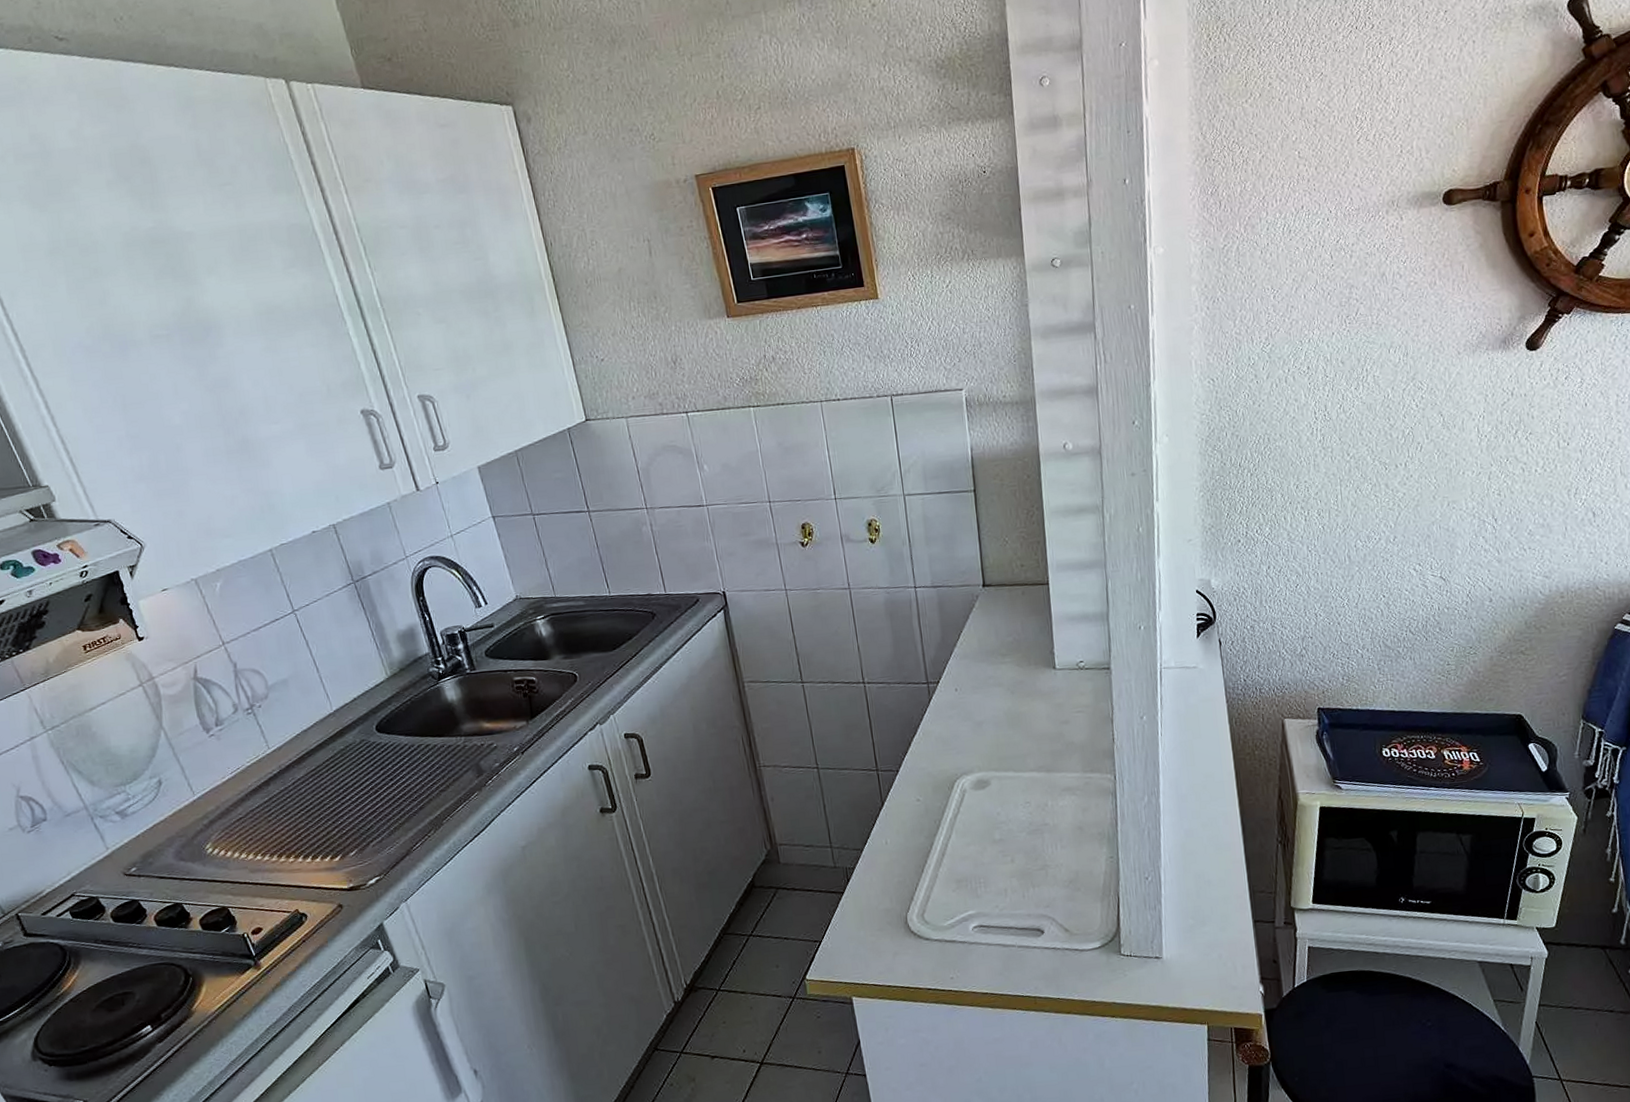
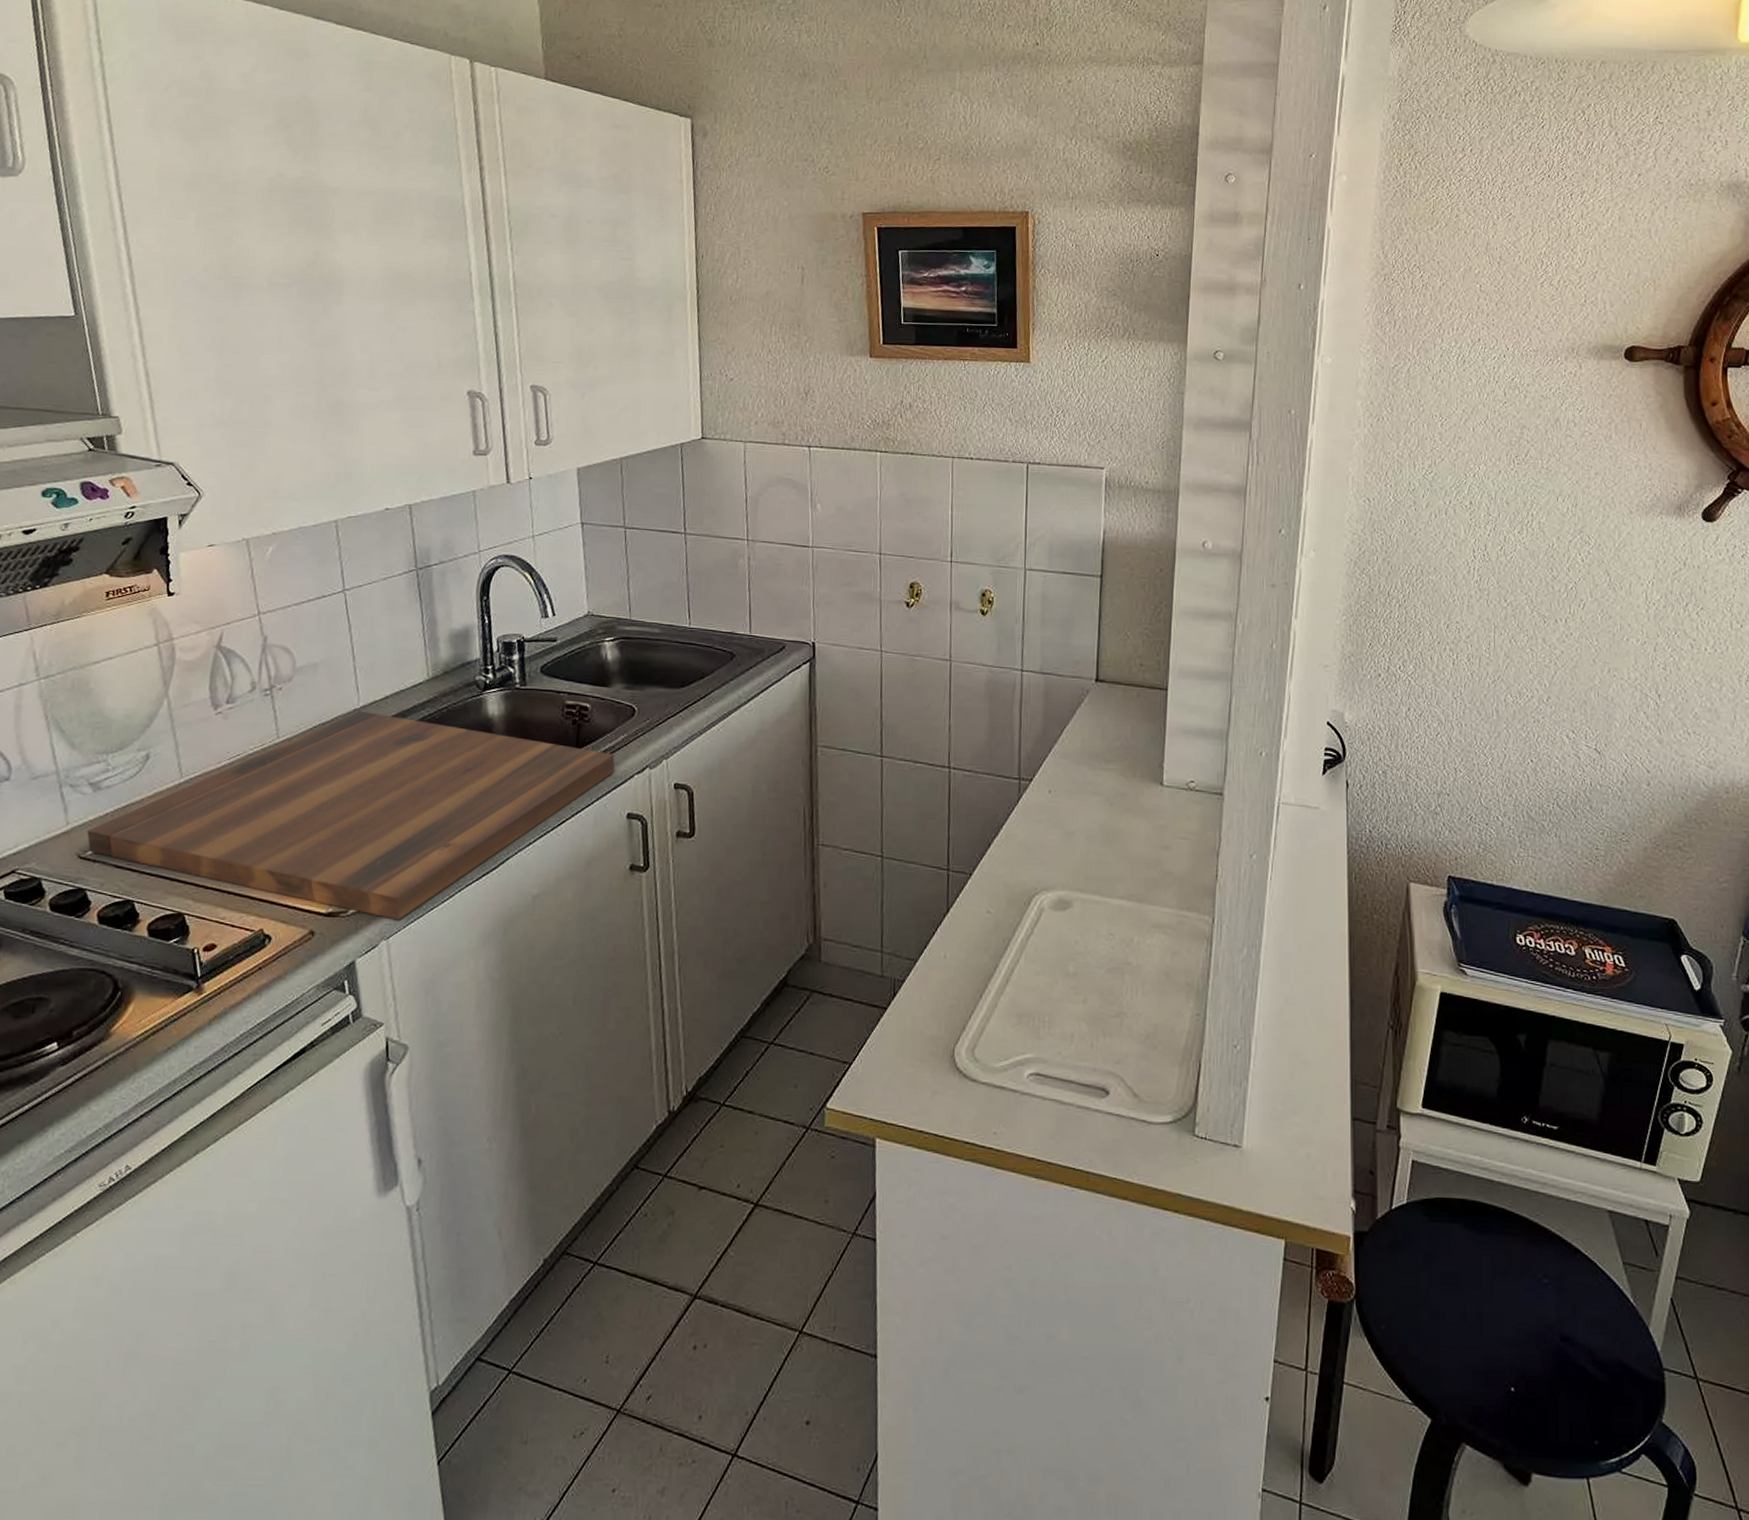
cutting board: none [125,714,570,885] -> present [86,710,615,920]

